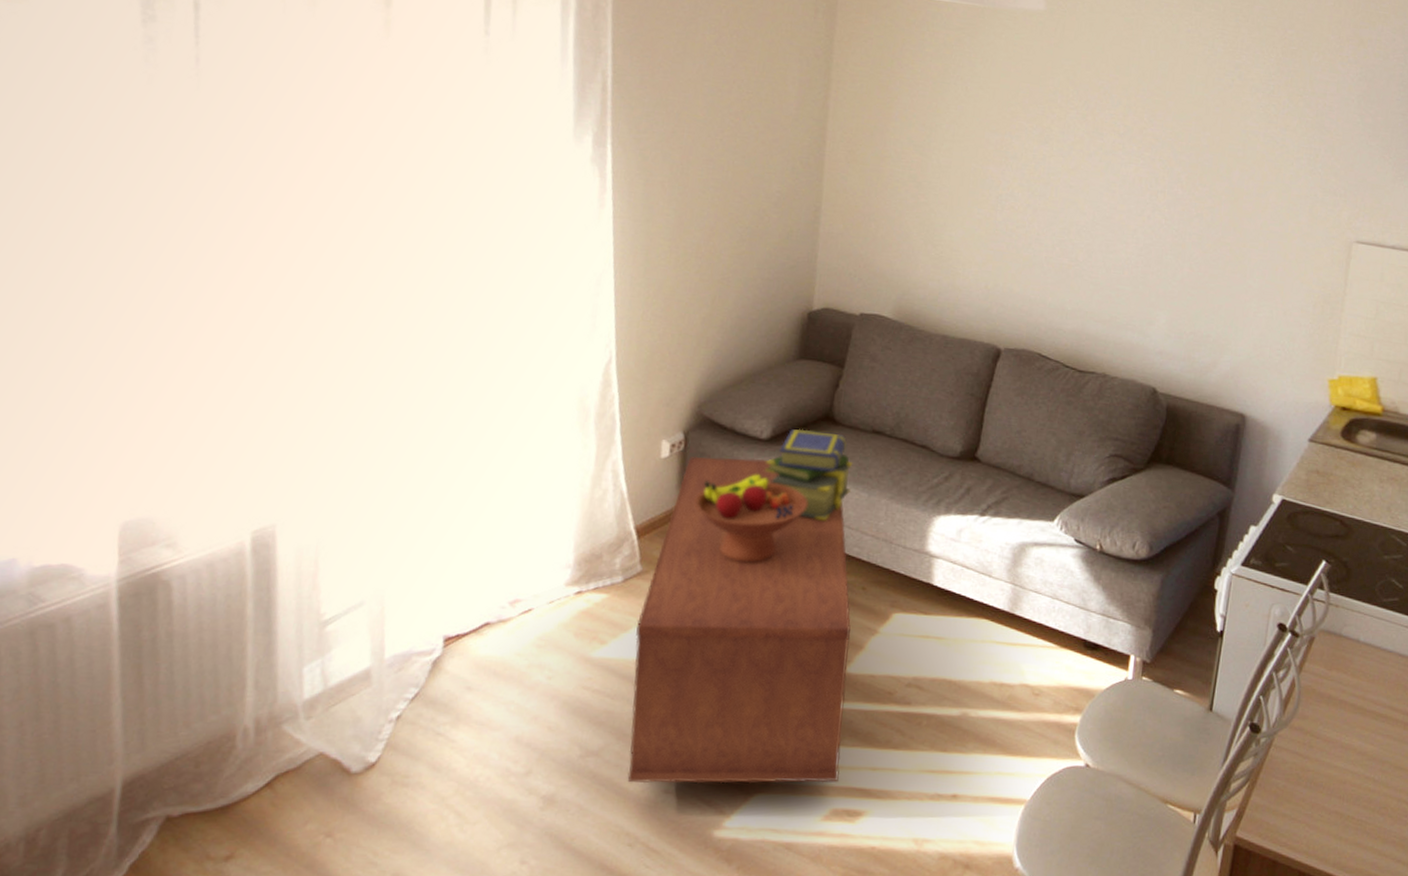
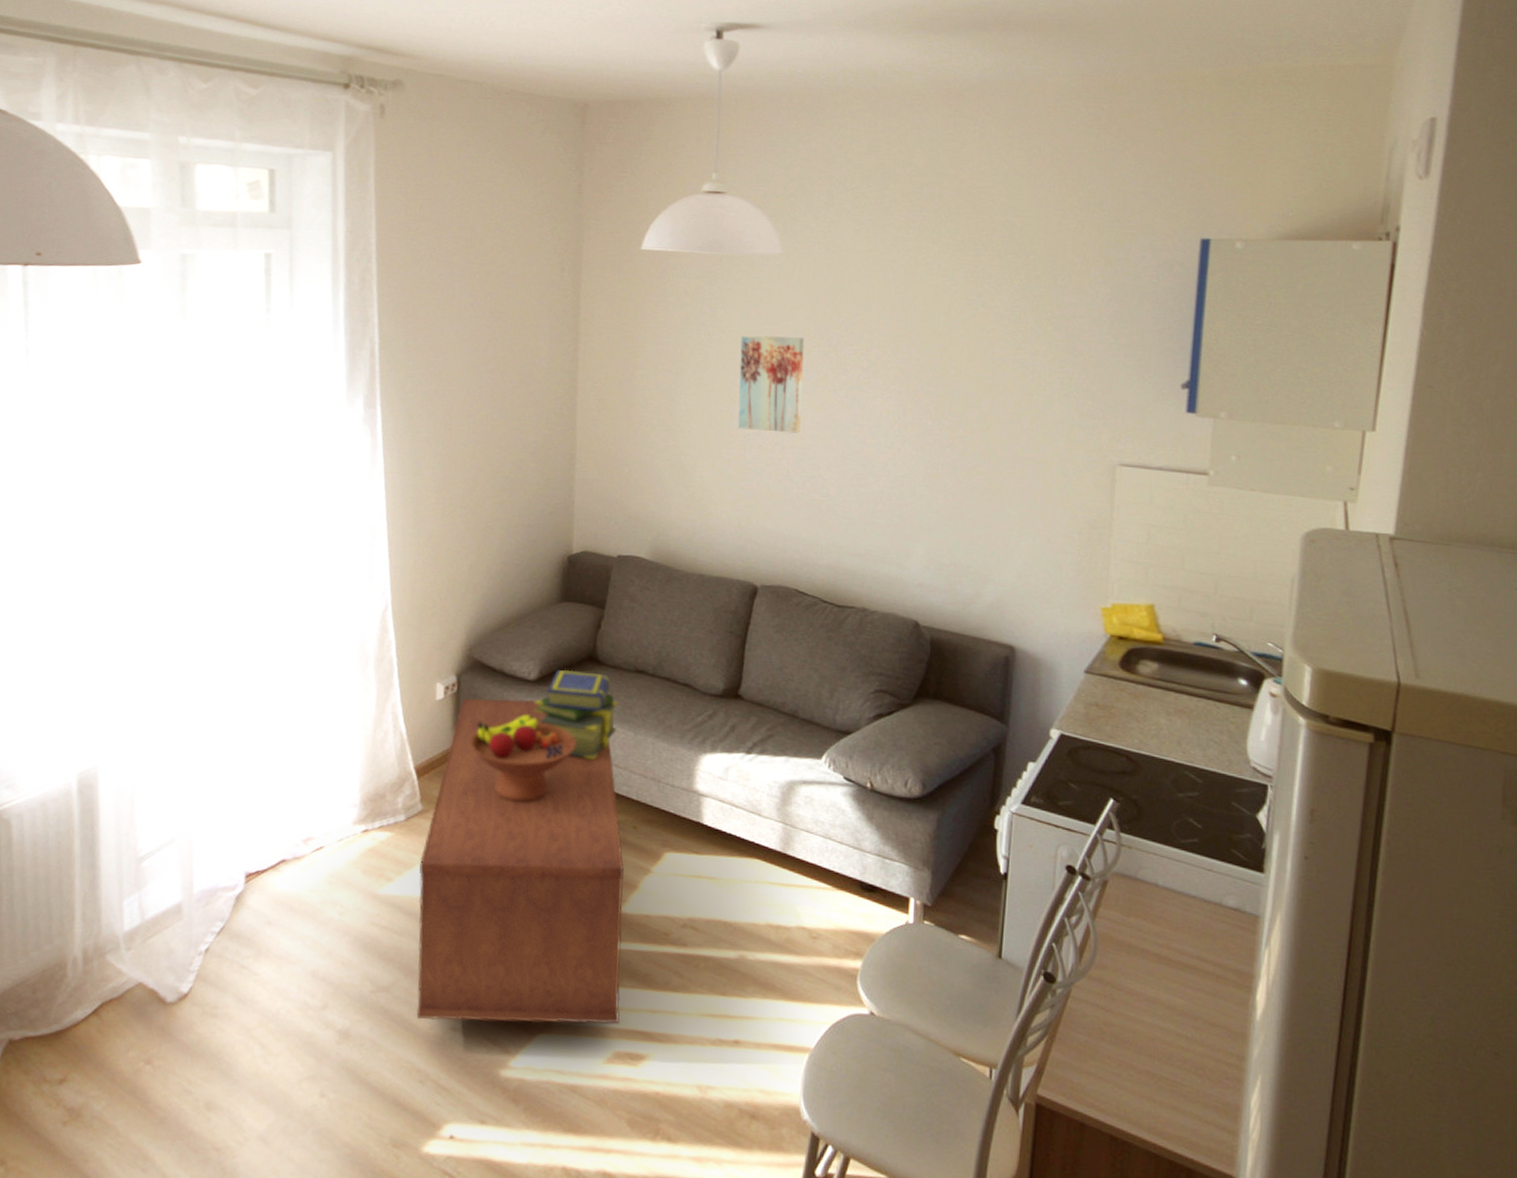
wall art: none [991,92,1063,196] -> present [738,335,805,434]

